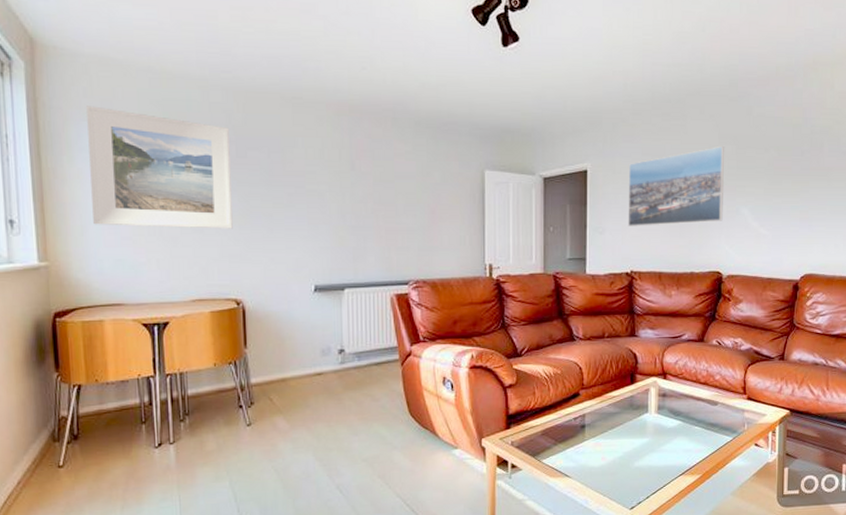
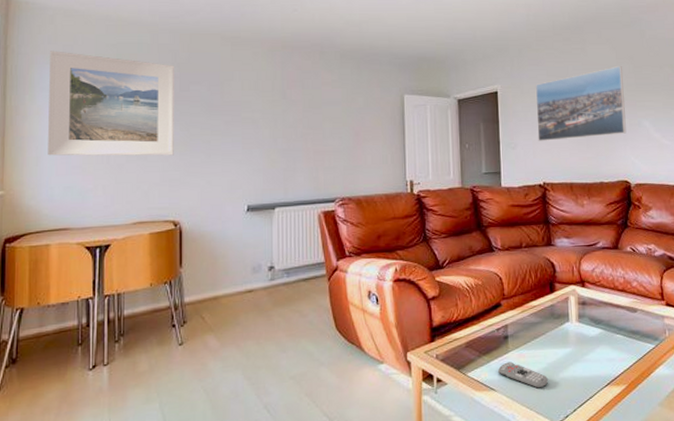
remote control: none [574,450,623,476] -> present [498,362,548,389]

